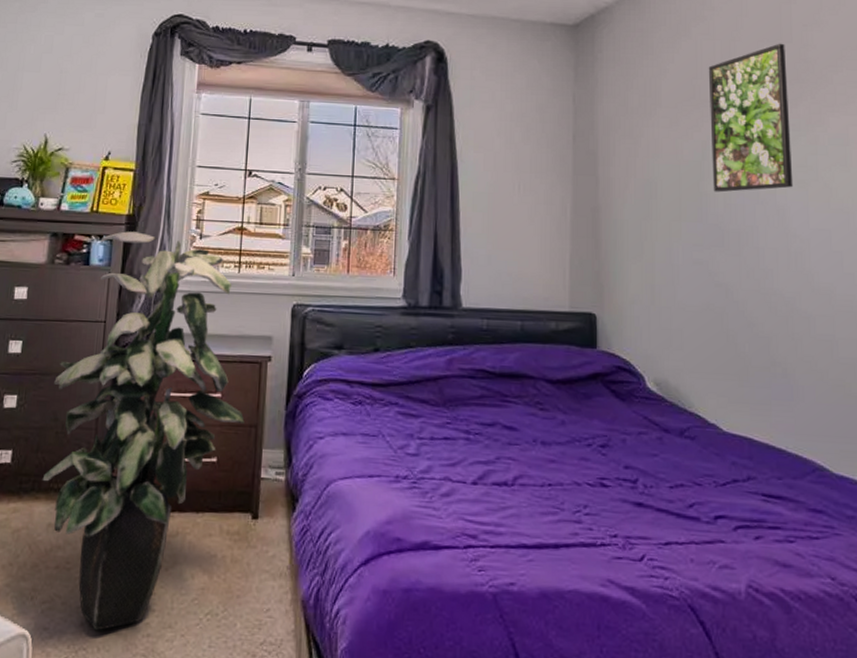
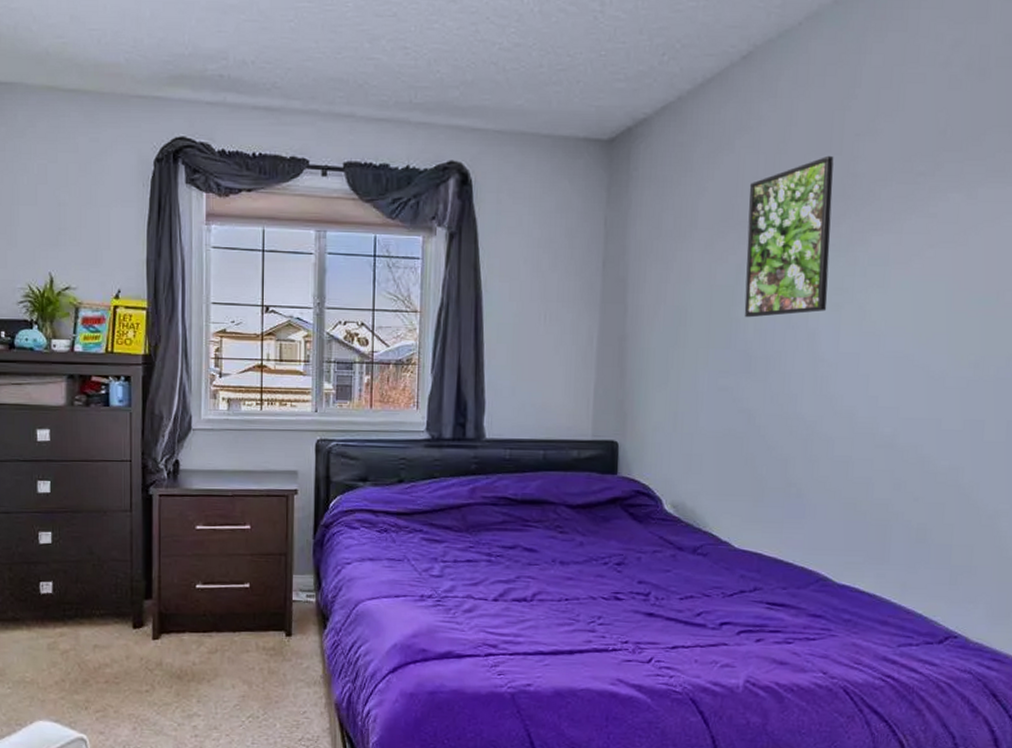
indoor plant: present [42,231,245,631] -> none [84,371,274,734]

